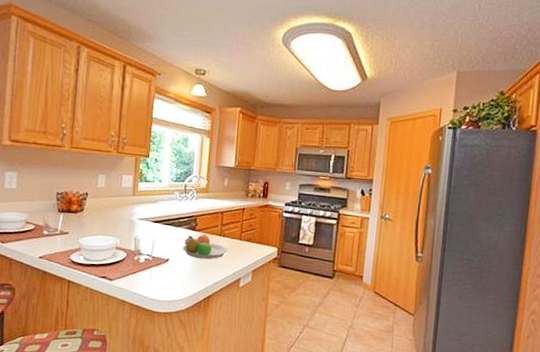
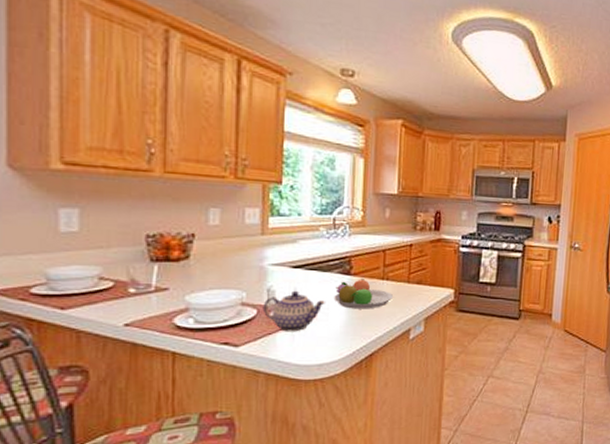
teapot: none [130,240,177,273] -> present [263,290,326,332]

